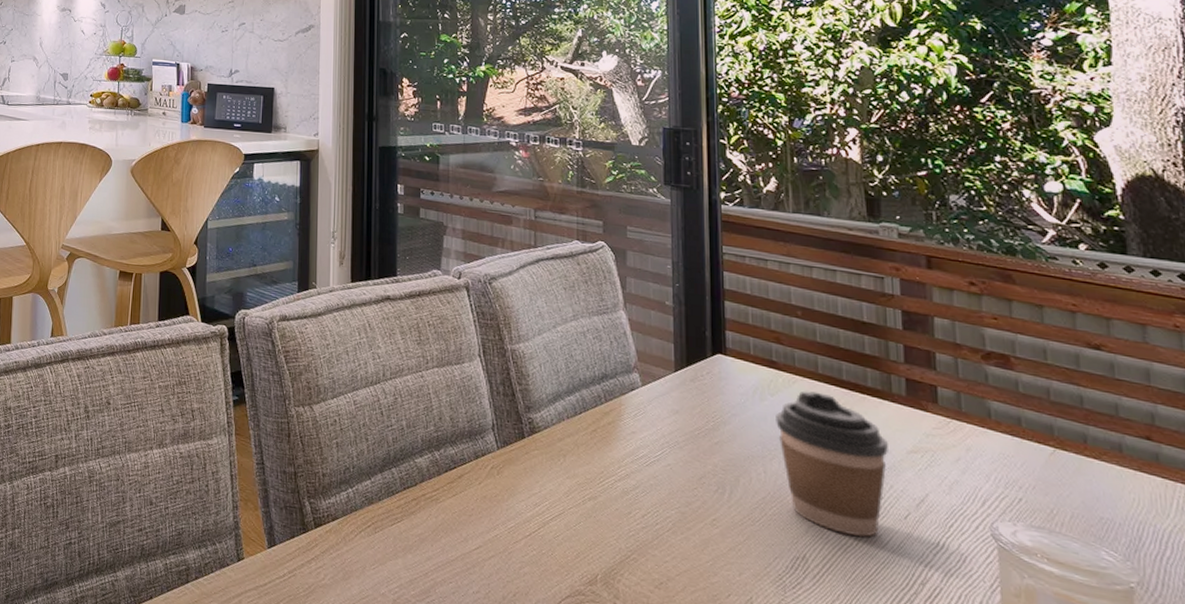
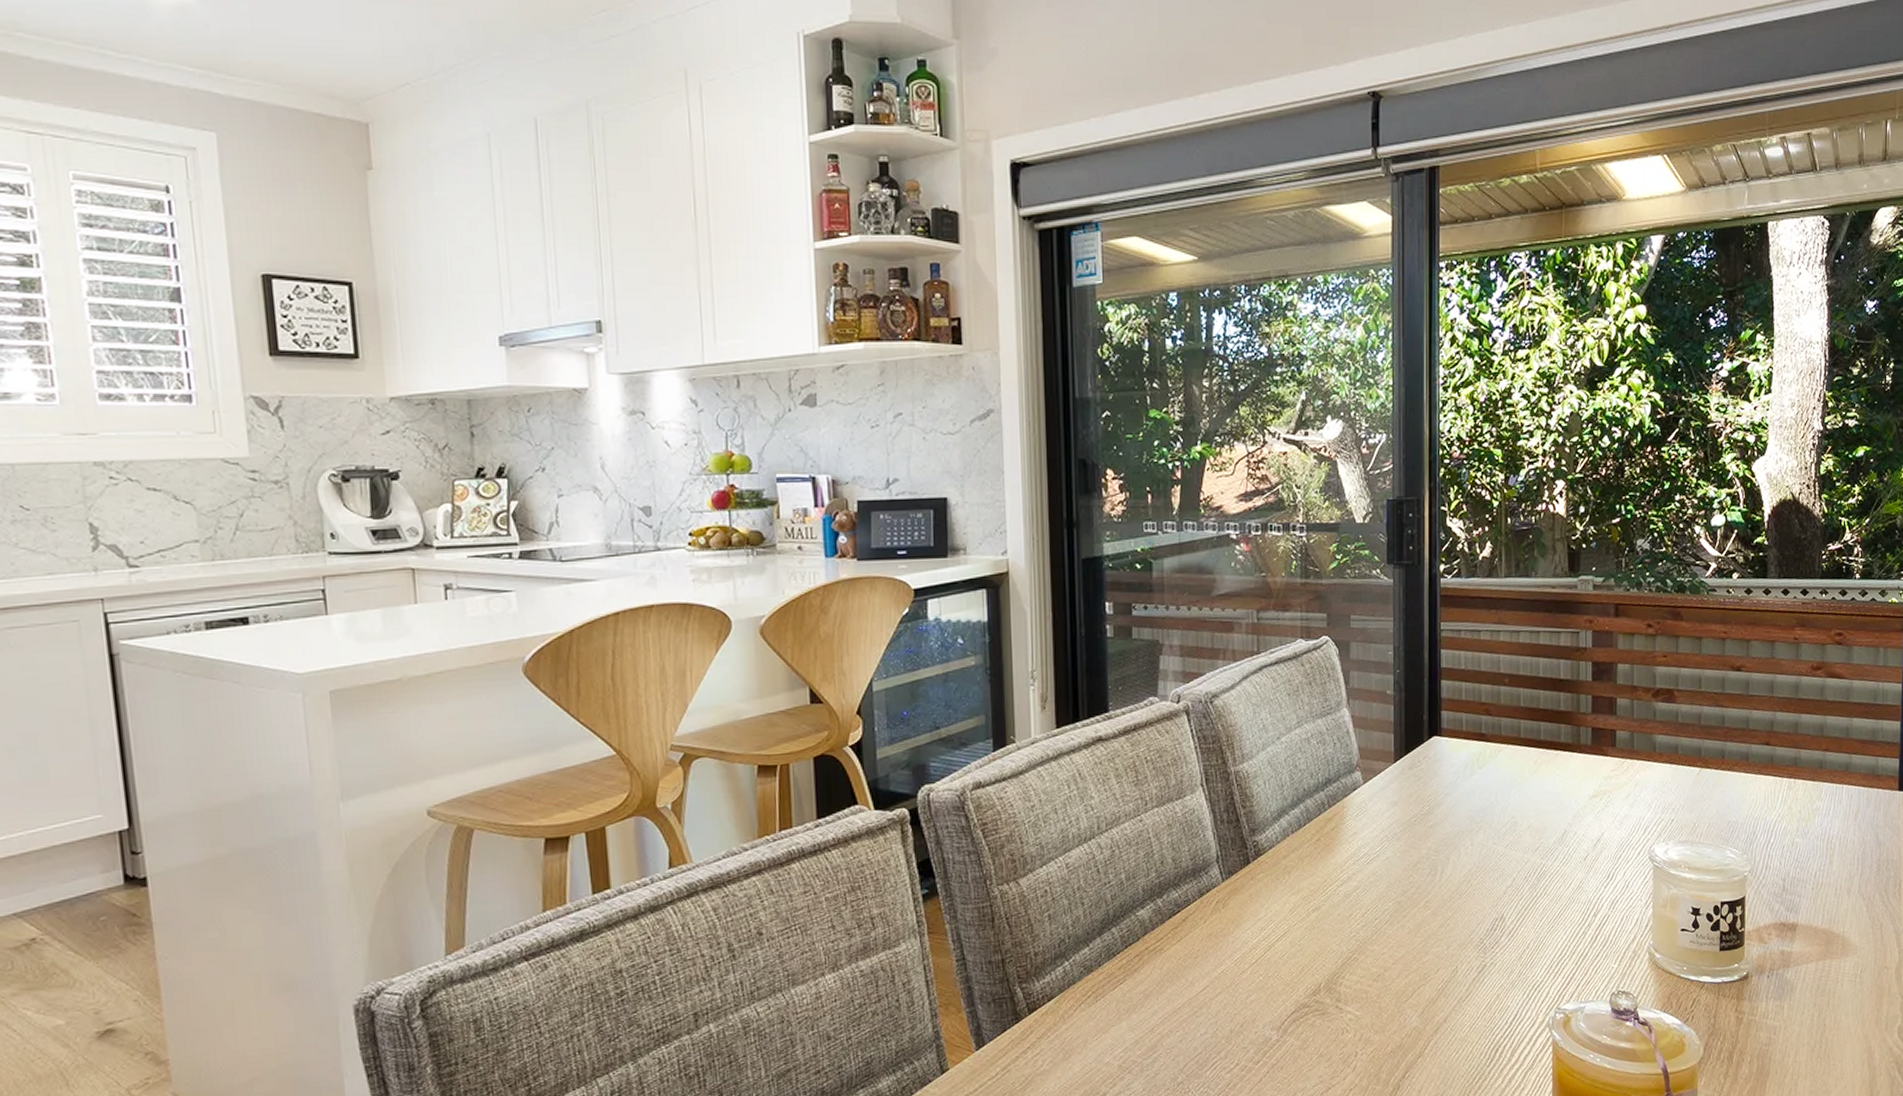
coffee cup: present [776,391,888,538] -> none [1483,756,1574,887]

